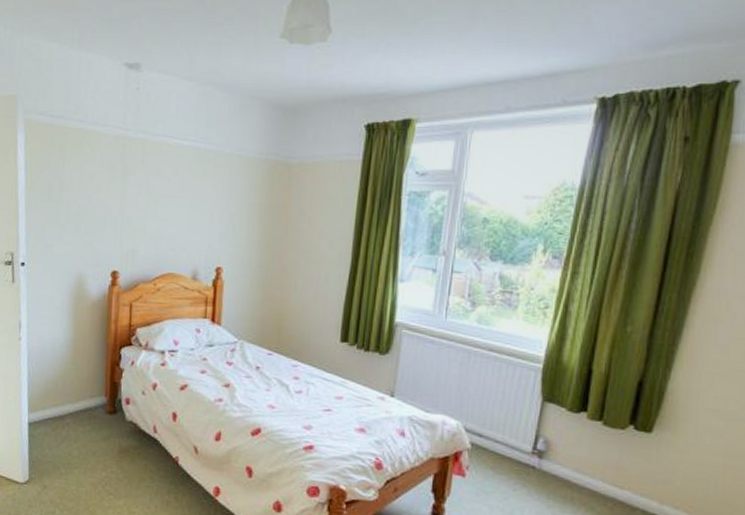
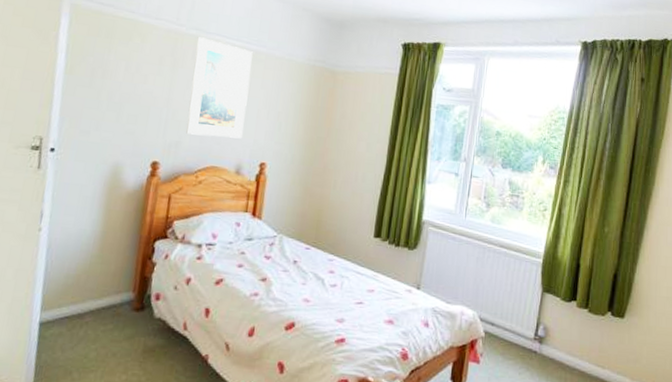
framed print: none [141,140,201,244] -> present [186,37,253,139]

